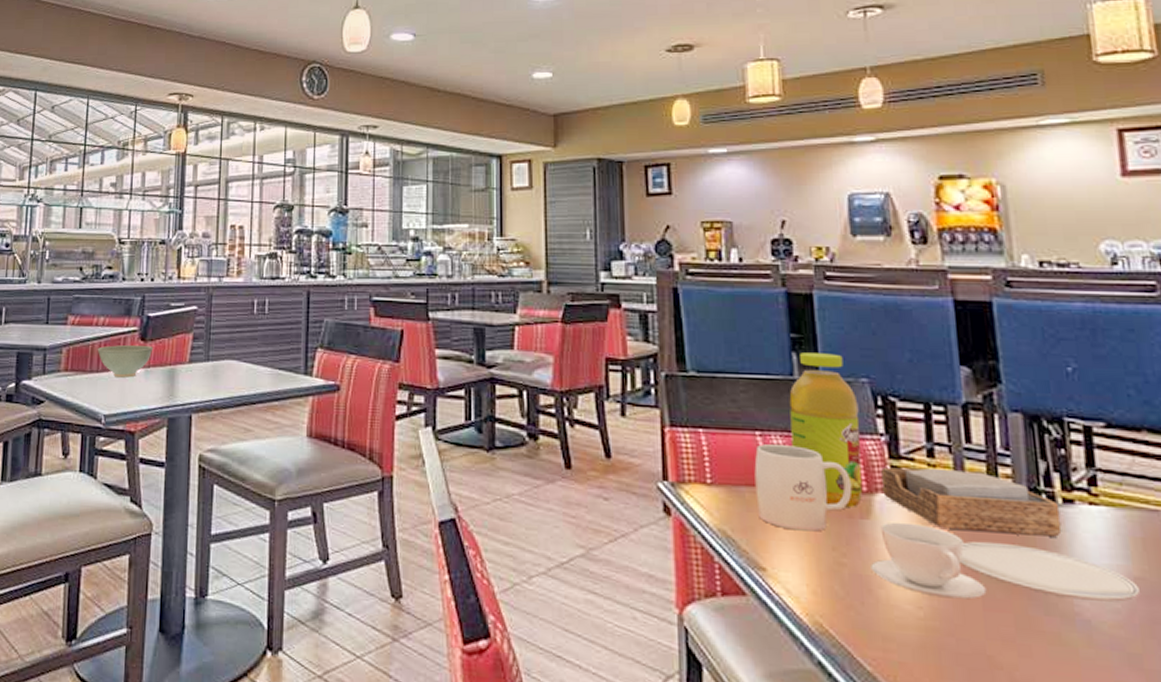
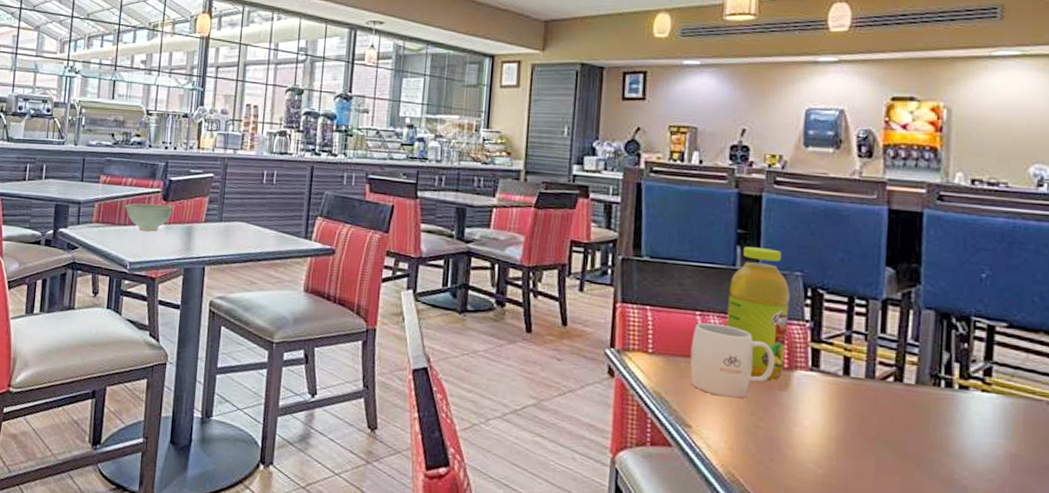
teacup: present [870,521,987,599] -> none [782,394,880,462]
napkin holder: present [881,467,1062,537] -> none [800,348,955,417]
plate: present [959,541,1141,602] -> none [860,415,1015,473]

